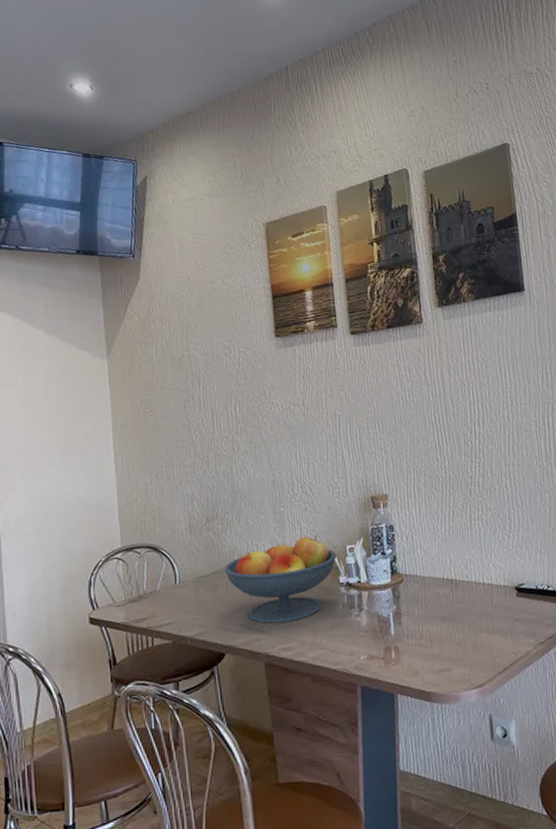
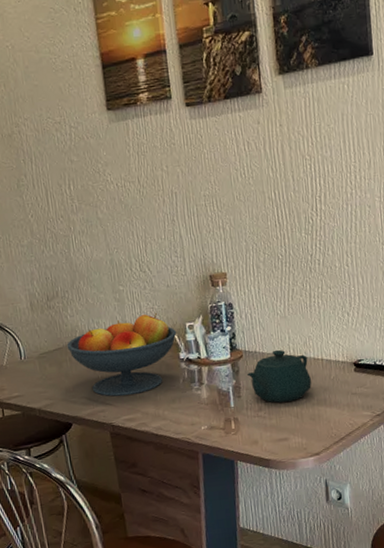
teapot: none [407,573,473,630] -> present [246,349,312,403]

